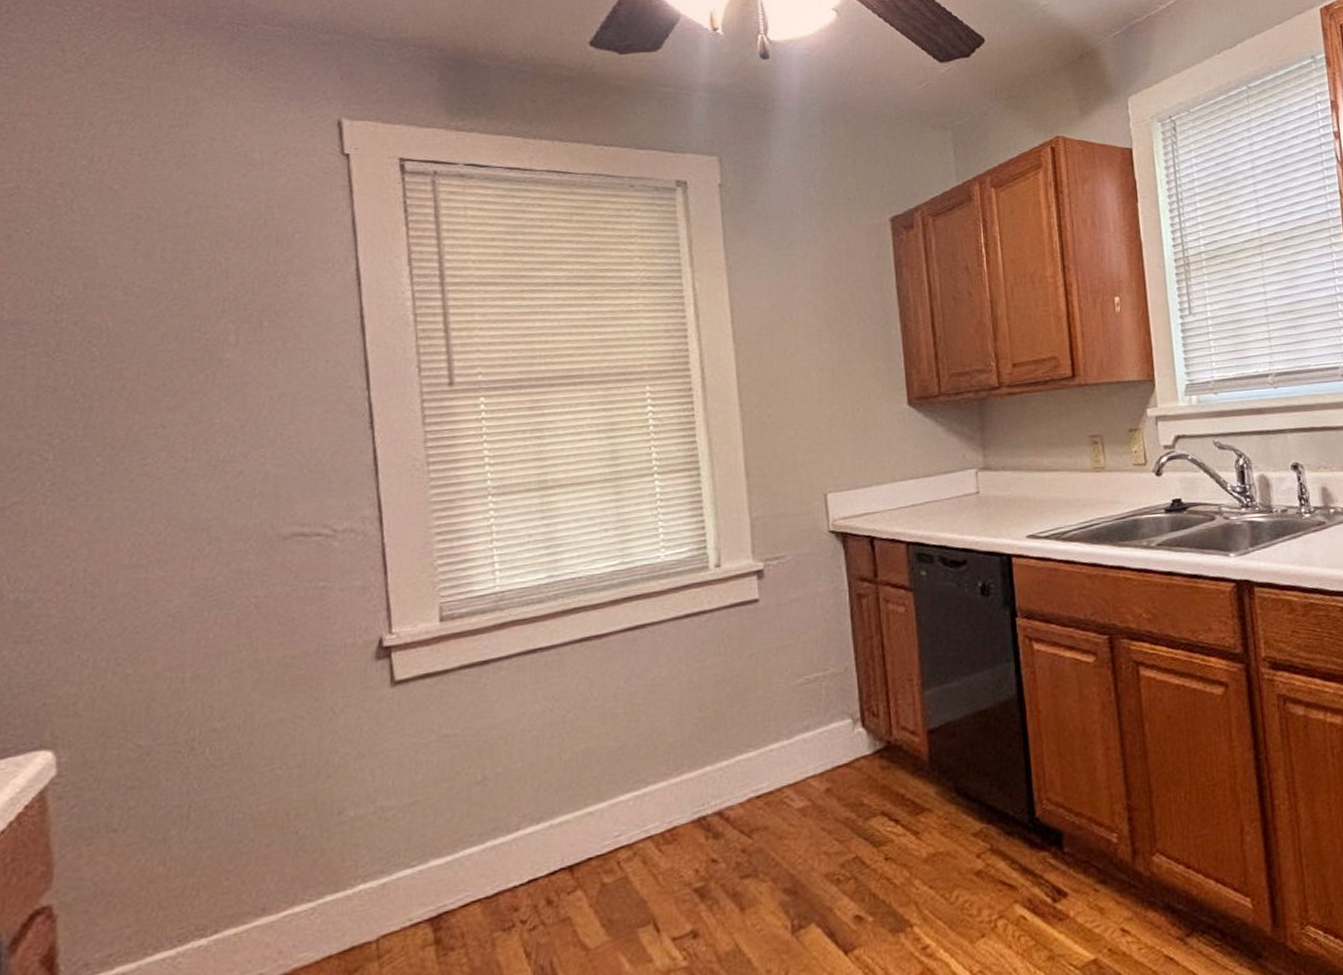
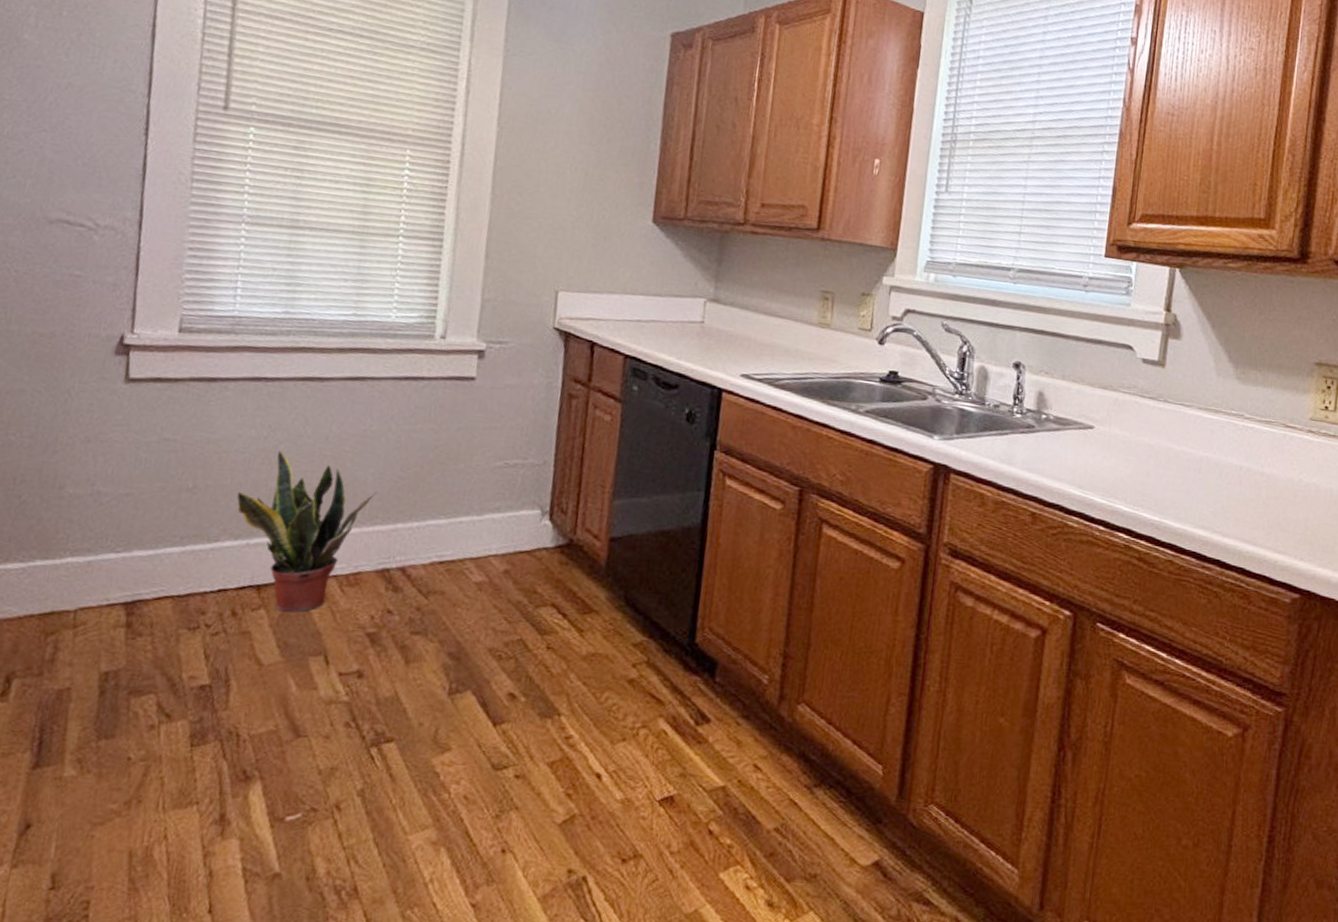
potted plant: none [530,719,679,888] -> present [237,450,379,613]

